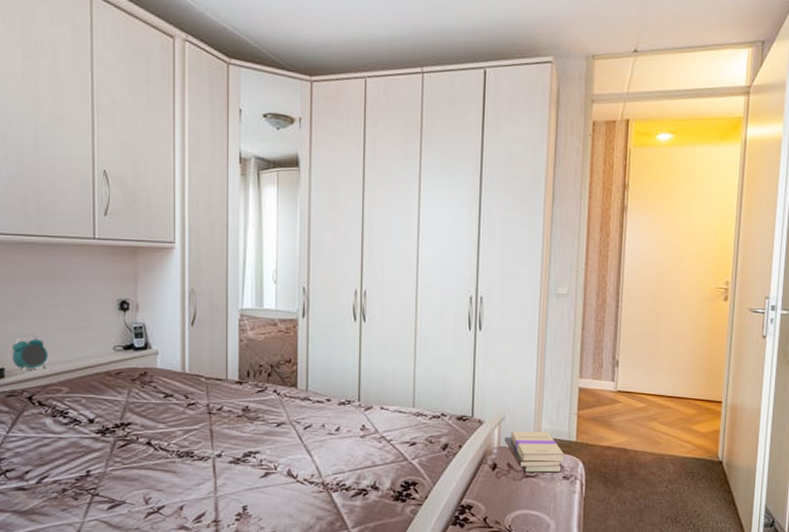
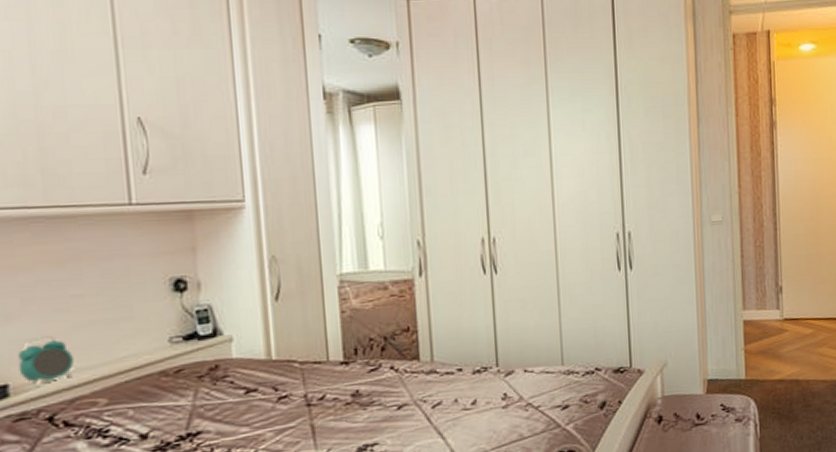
books: present [504,431,565,474] -> none [668,372,735,422]

